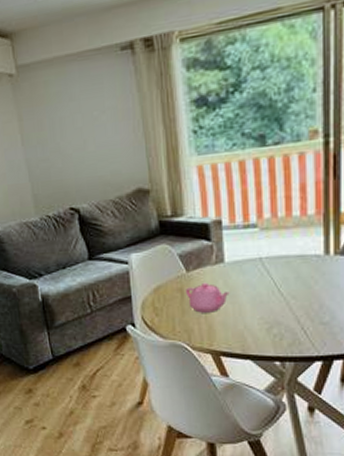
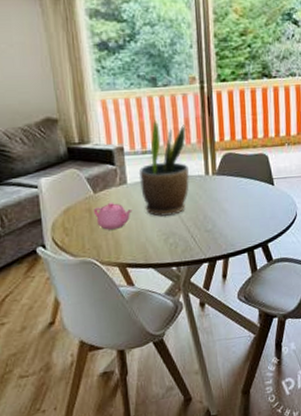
potted plant: none [238,186,304,303] -> present [138,119,190,217]

